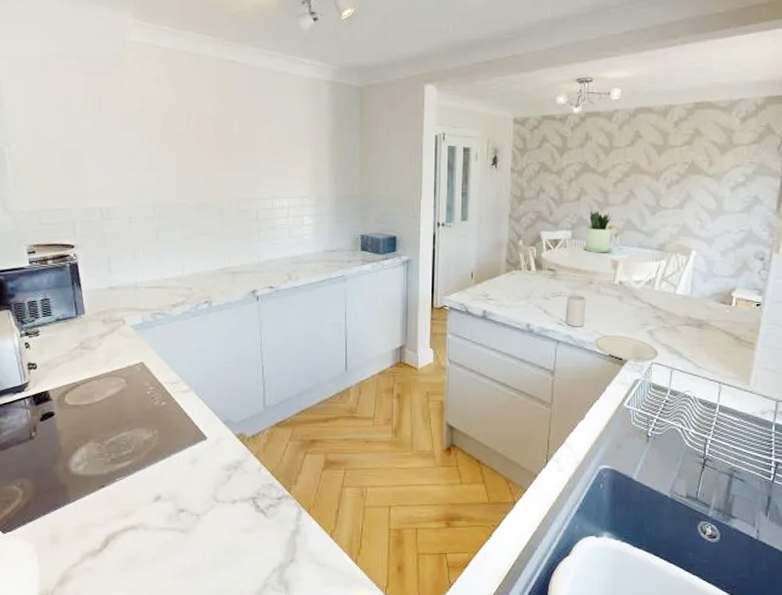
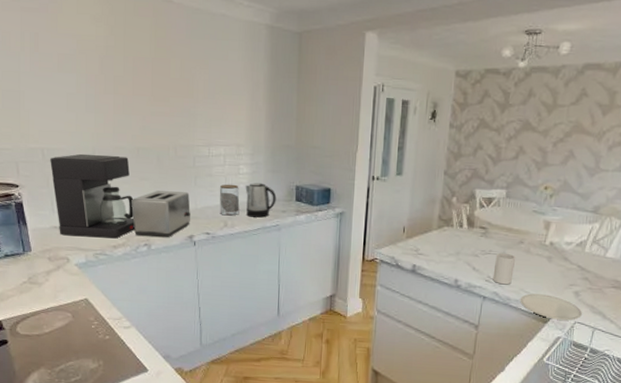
coffee maker: none [108,211,195,297] -> present [50,153,135,239]
toaster: none [192,245,253,293] -> present [131,190,191,237]
jar: none [283,236,304,268] -> present [219,184,240,216]
kettle: none [309,234,342,269] -> present [245,183,277,218]
planter: present [583,210,612,253] -> none [517,169,549,214]

